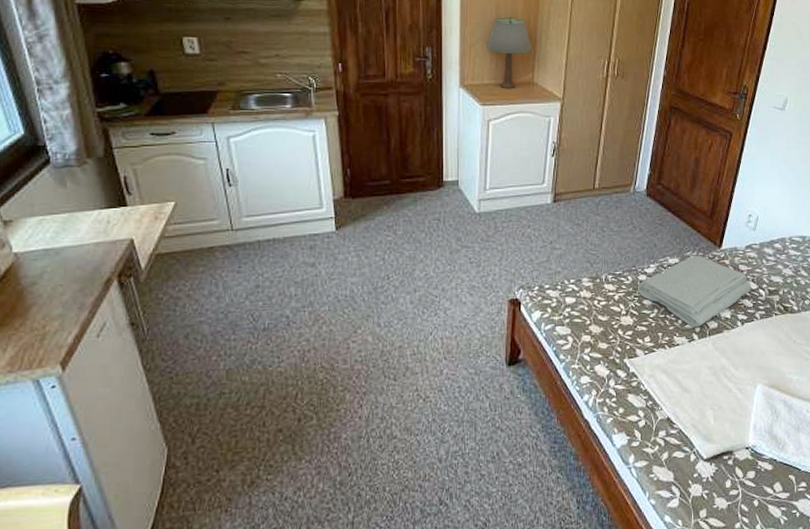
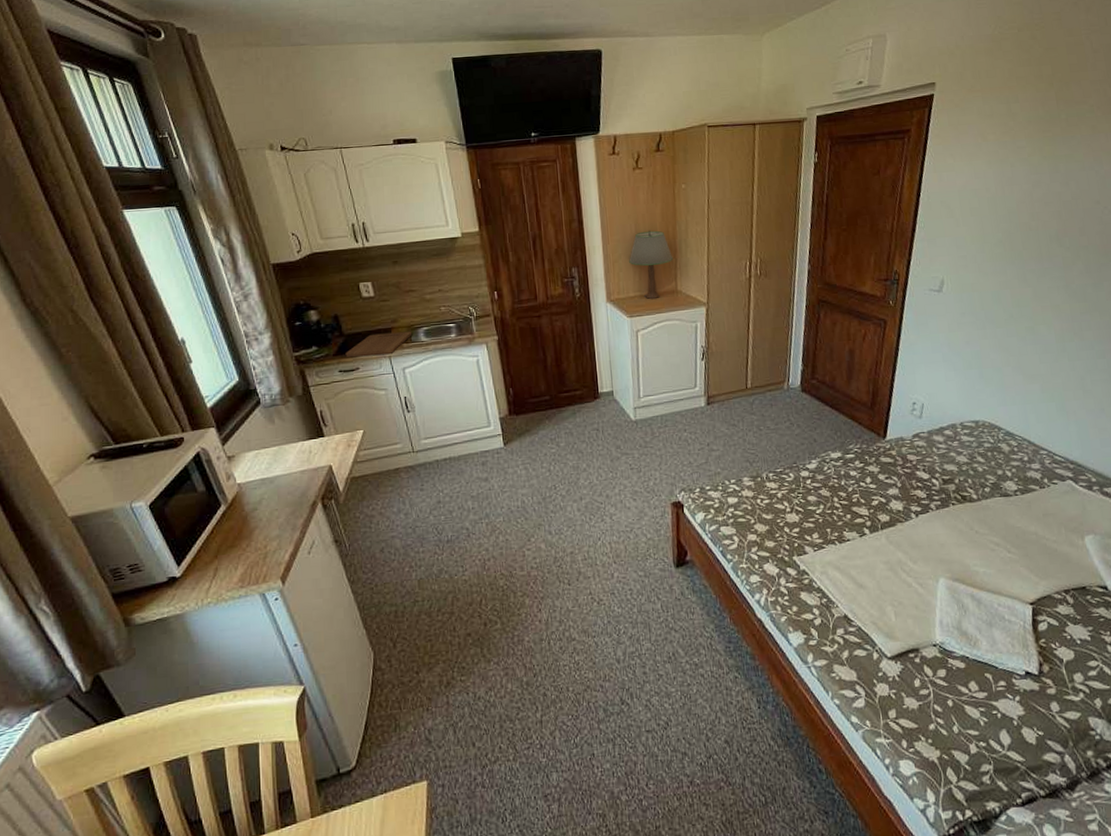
cutting board: none [160,96,242,119] -> present [345,331,413,357]
towel: present [637,255,751,328] -> none [800,447,923,522]

